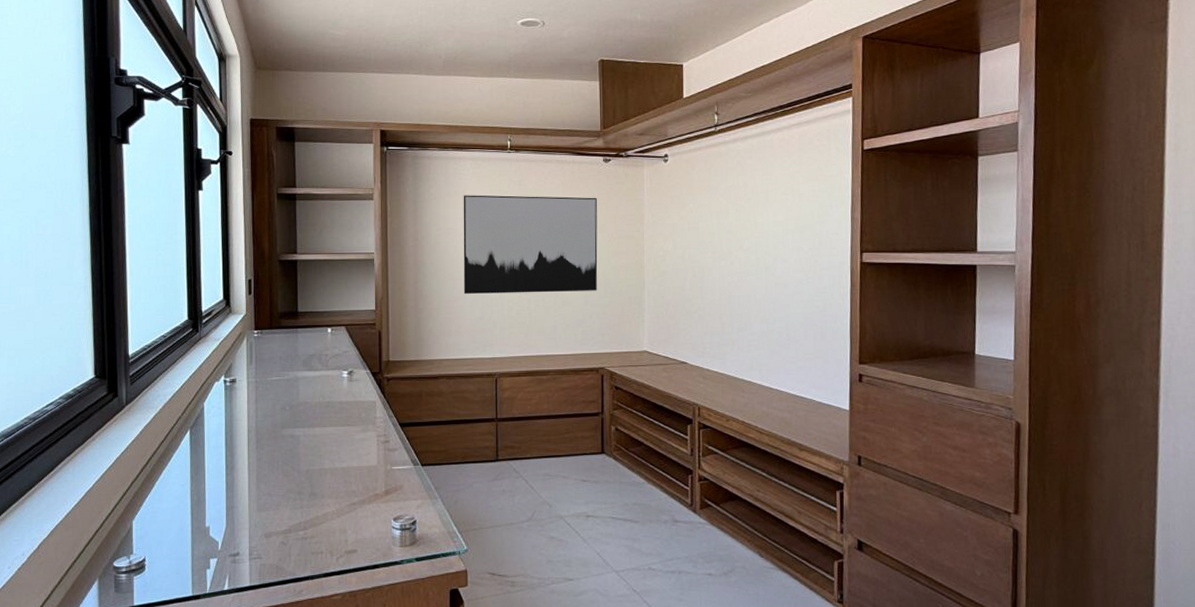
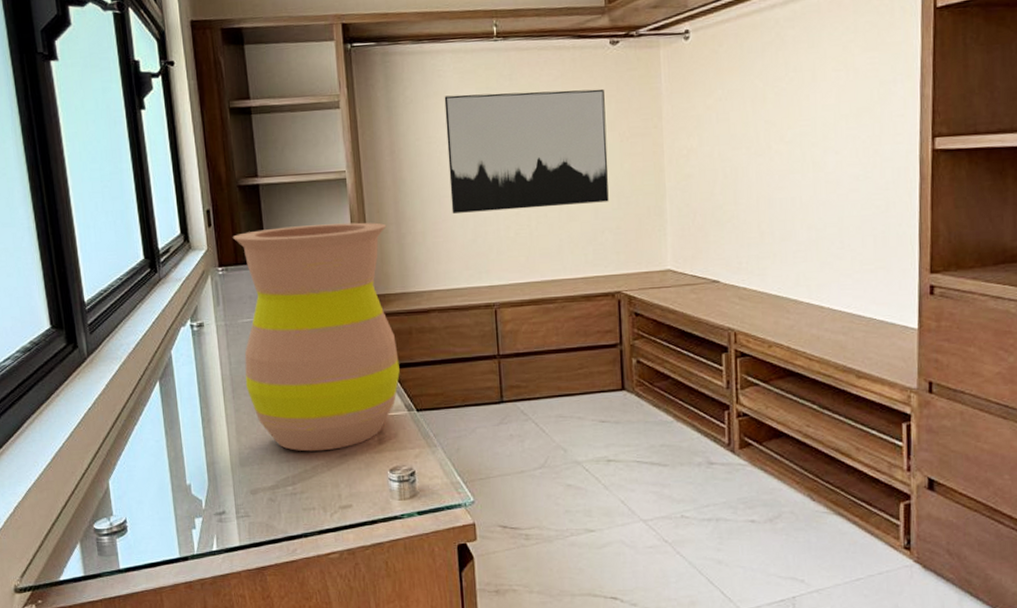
vase: none [269,297,409,500] -> present [232,222,400,452]

